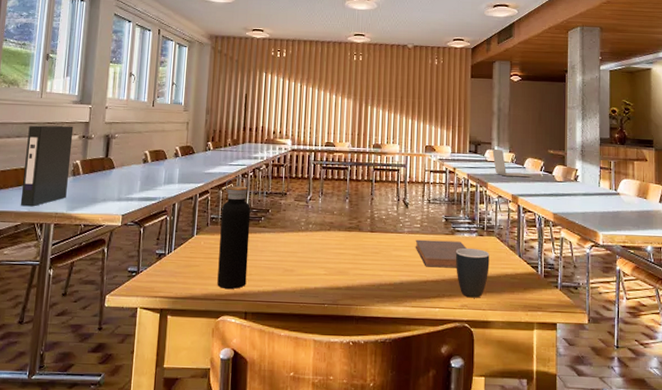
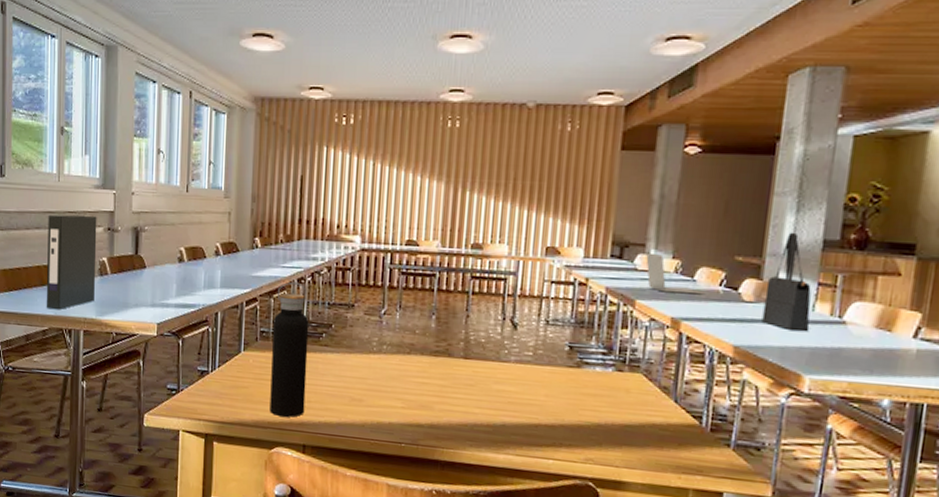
book: present [415,239,467,268] -> none [524,371,598,410]
mug: present [455,247,490,298] -> none [580,385,631,452]
tote bag: none [569,133,599,202] -> present [762,232,811,332]

